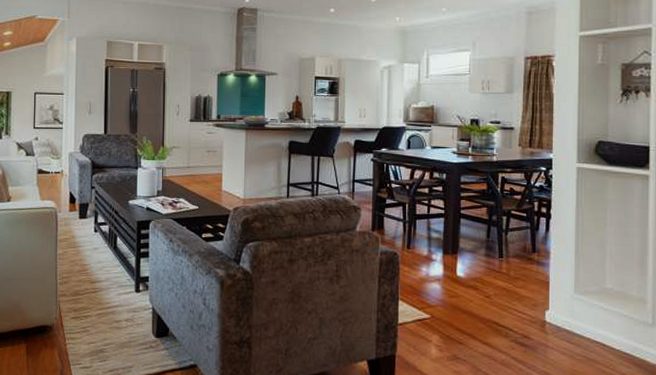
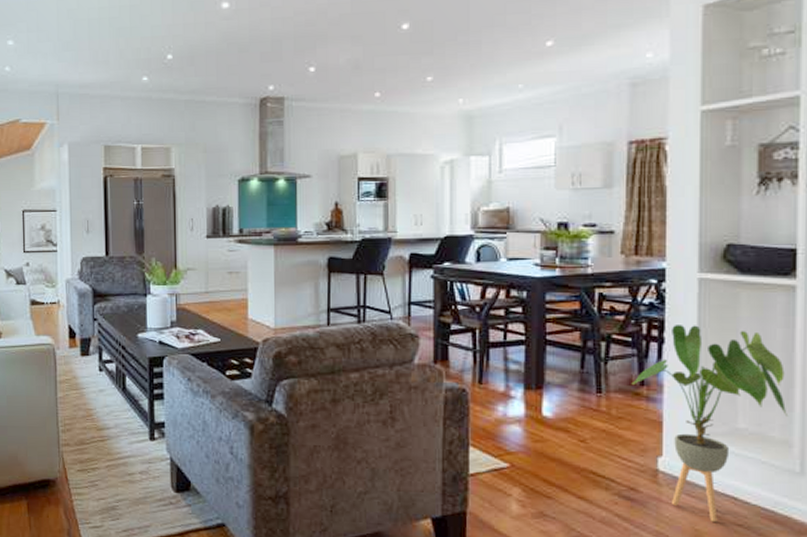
house plant: none [526,204,643,364] -> present [631,325,787,522]

